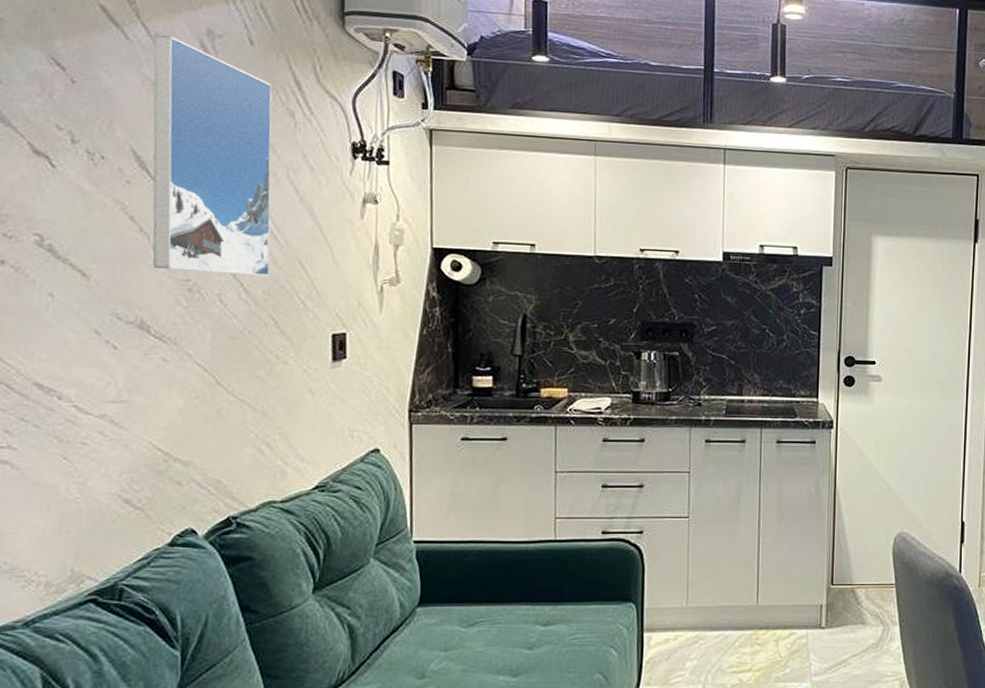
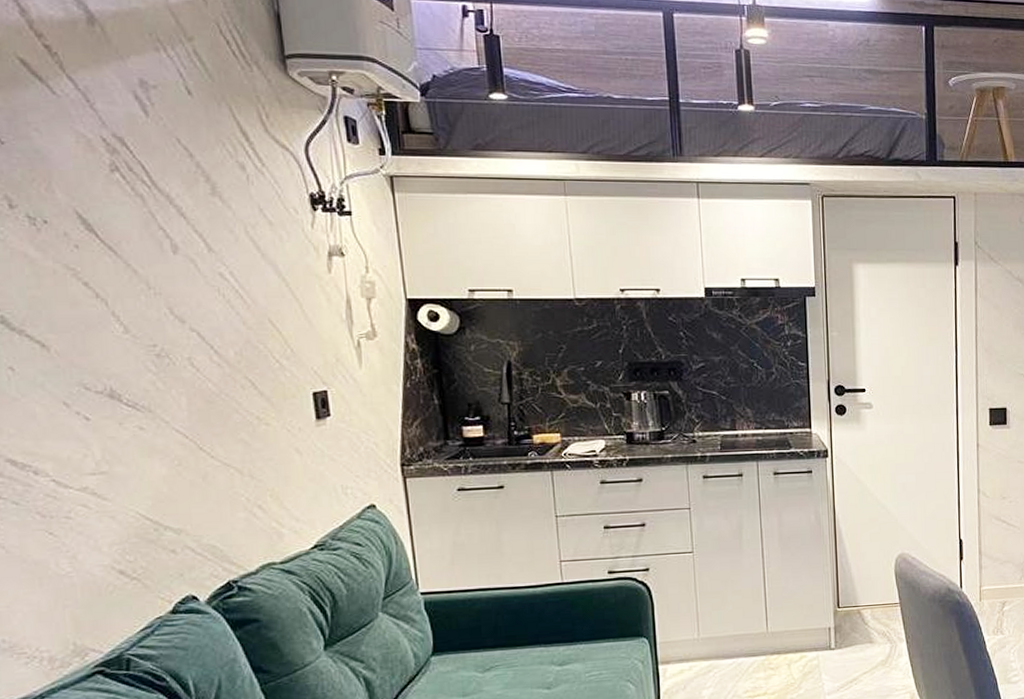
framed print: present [152,34,272,277] -> none [82,87,240,338]

